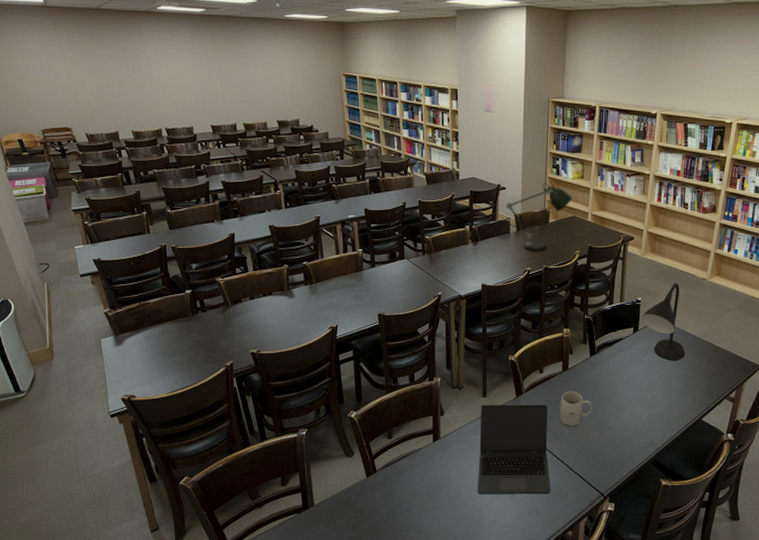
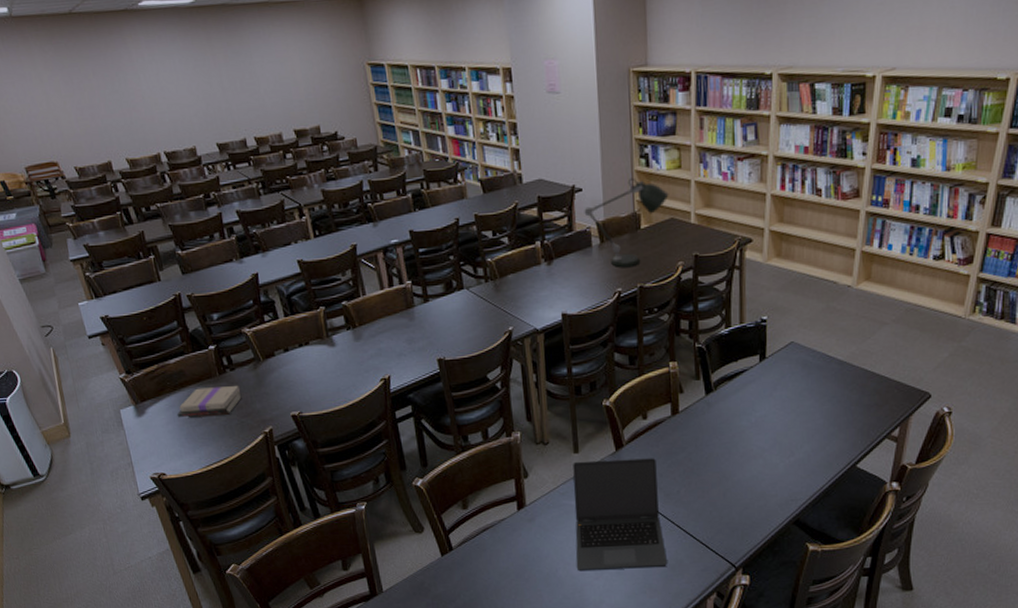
books: none [151,325,210,350] -> present [177,386,242,418]
mug: present [560,391,593,427] -> none [671,439,713,484]
desk lamp: present [641,283,686,361] -> none [768,294,830,394]

